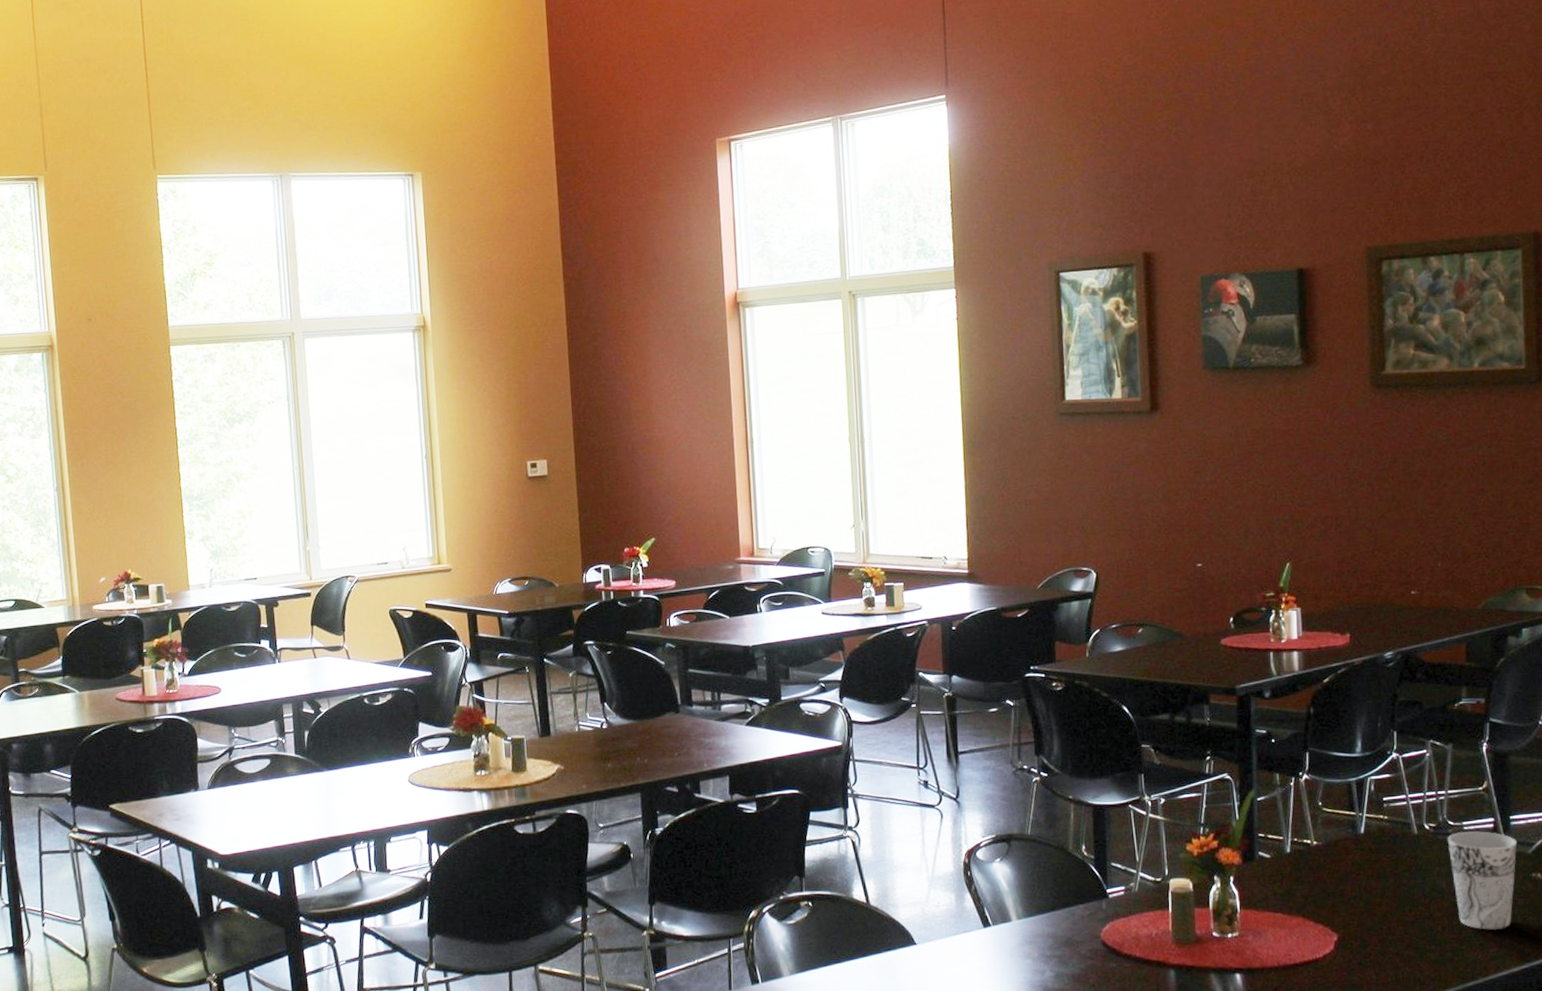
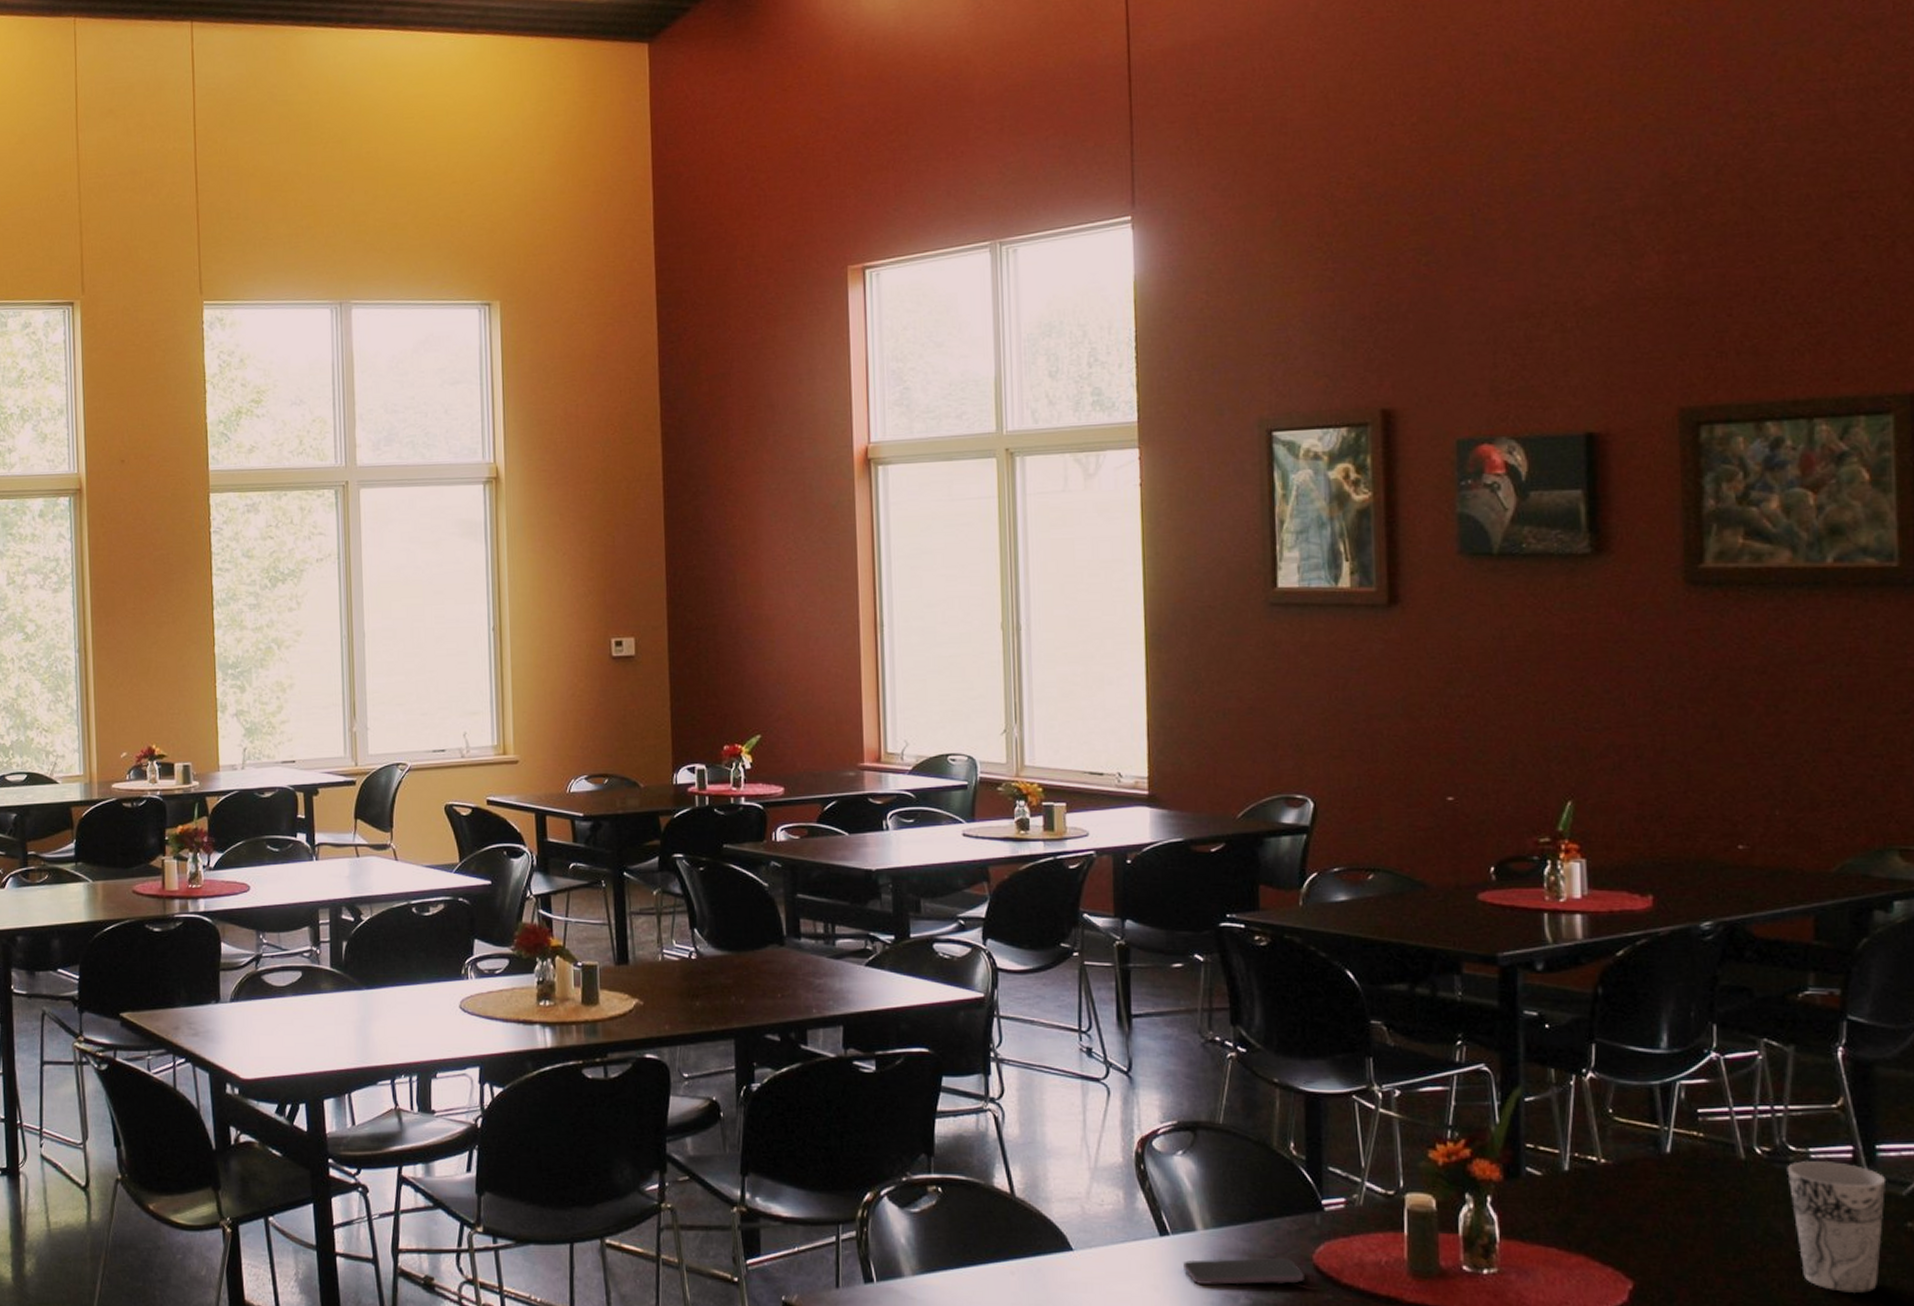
smartphone: none [1002,938,1095,963] -> present [1183,1258,1304,1285]

